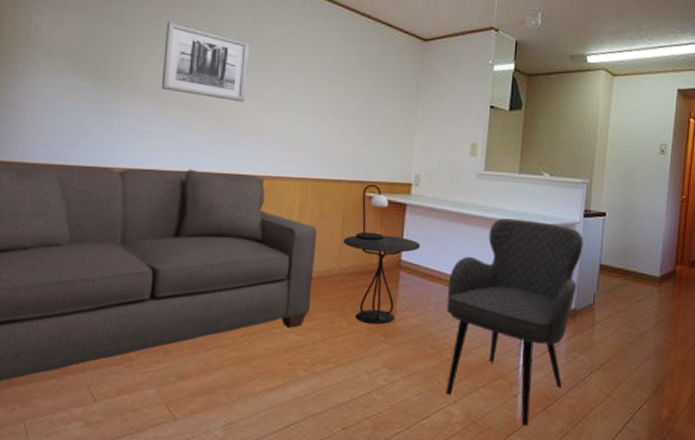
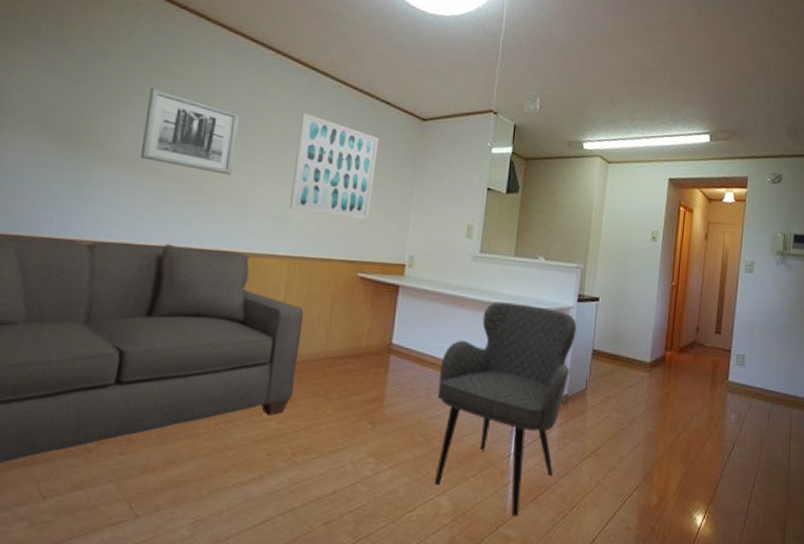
wall art: none [300,38,382,141] -> present [290,112,378,220]
side table: present [342,235,421,325] -> none [331,317,413,411]
table lamp: present [356,184,389,241] -> none [345,264,381,324]

